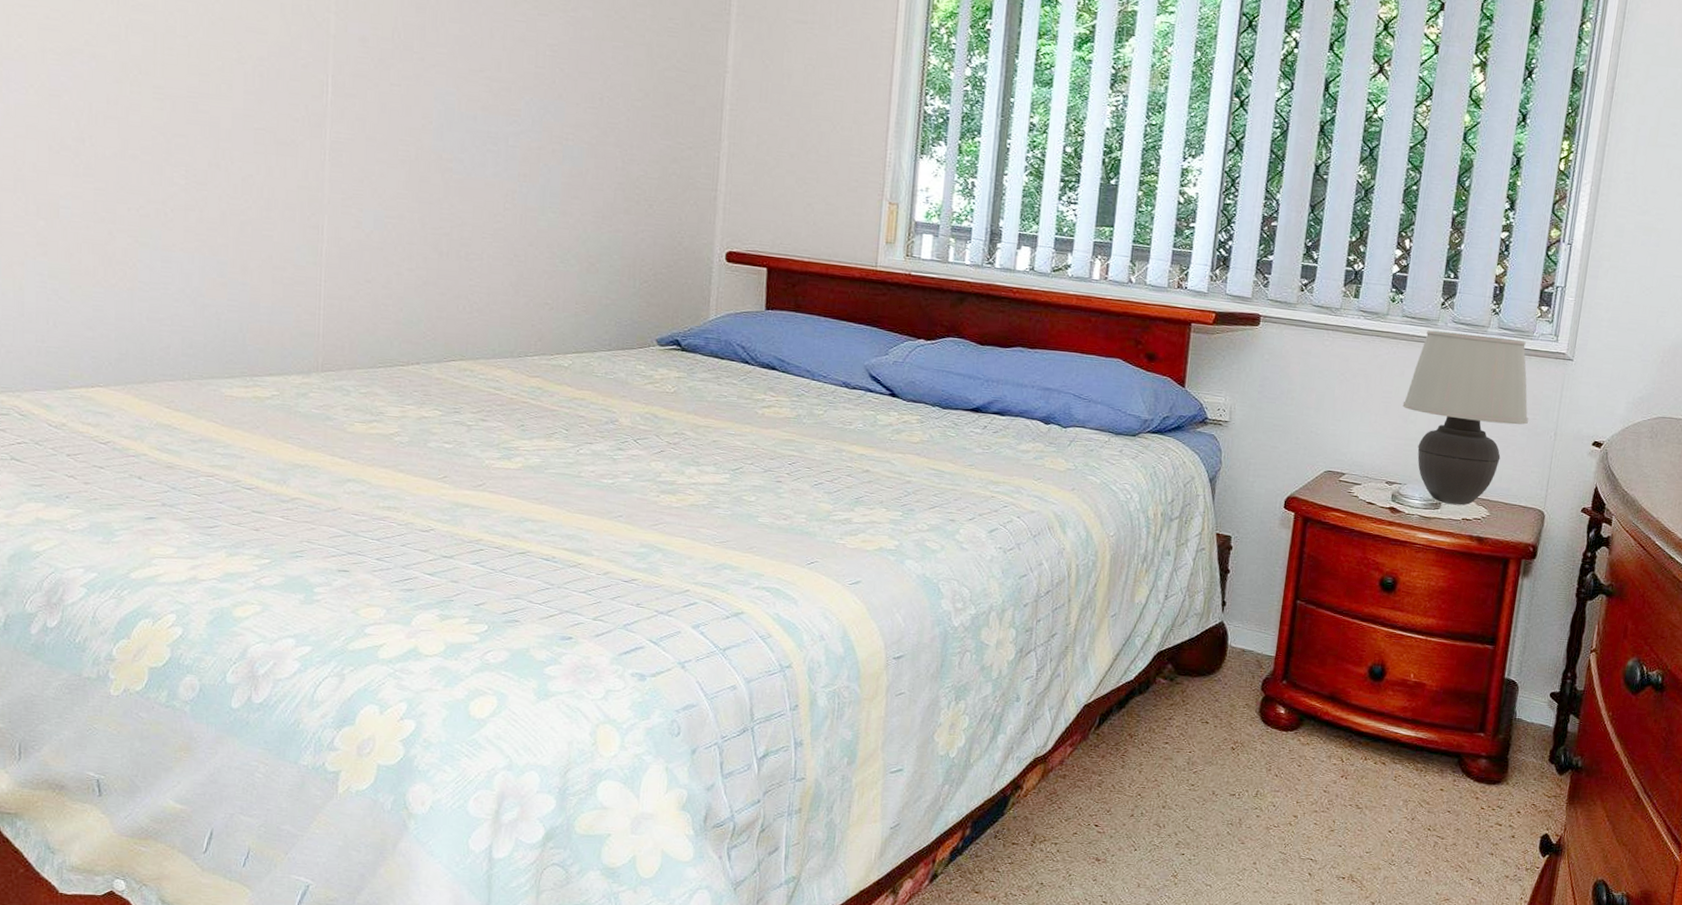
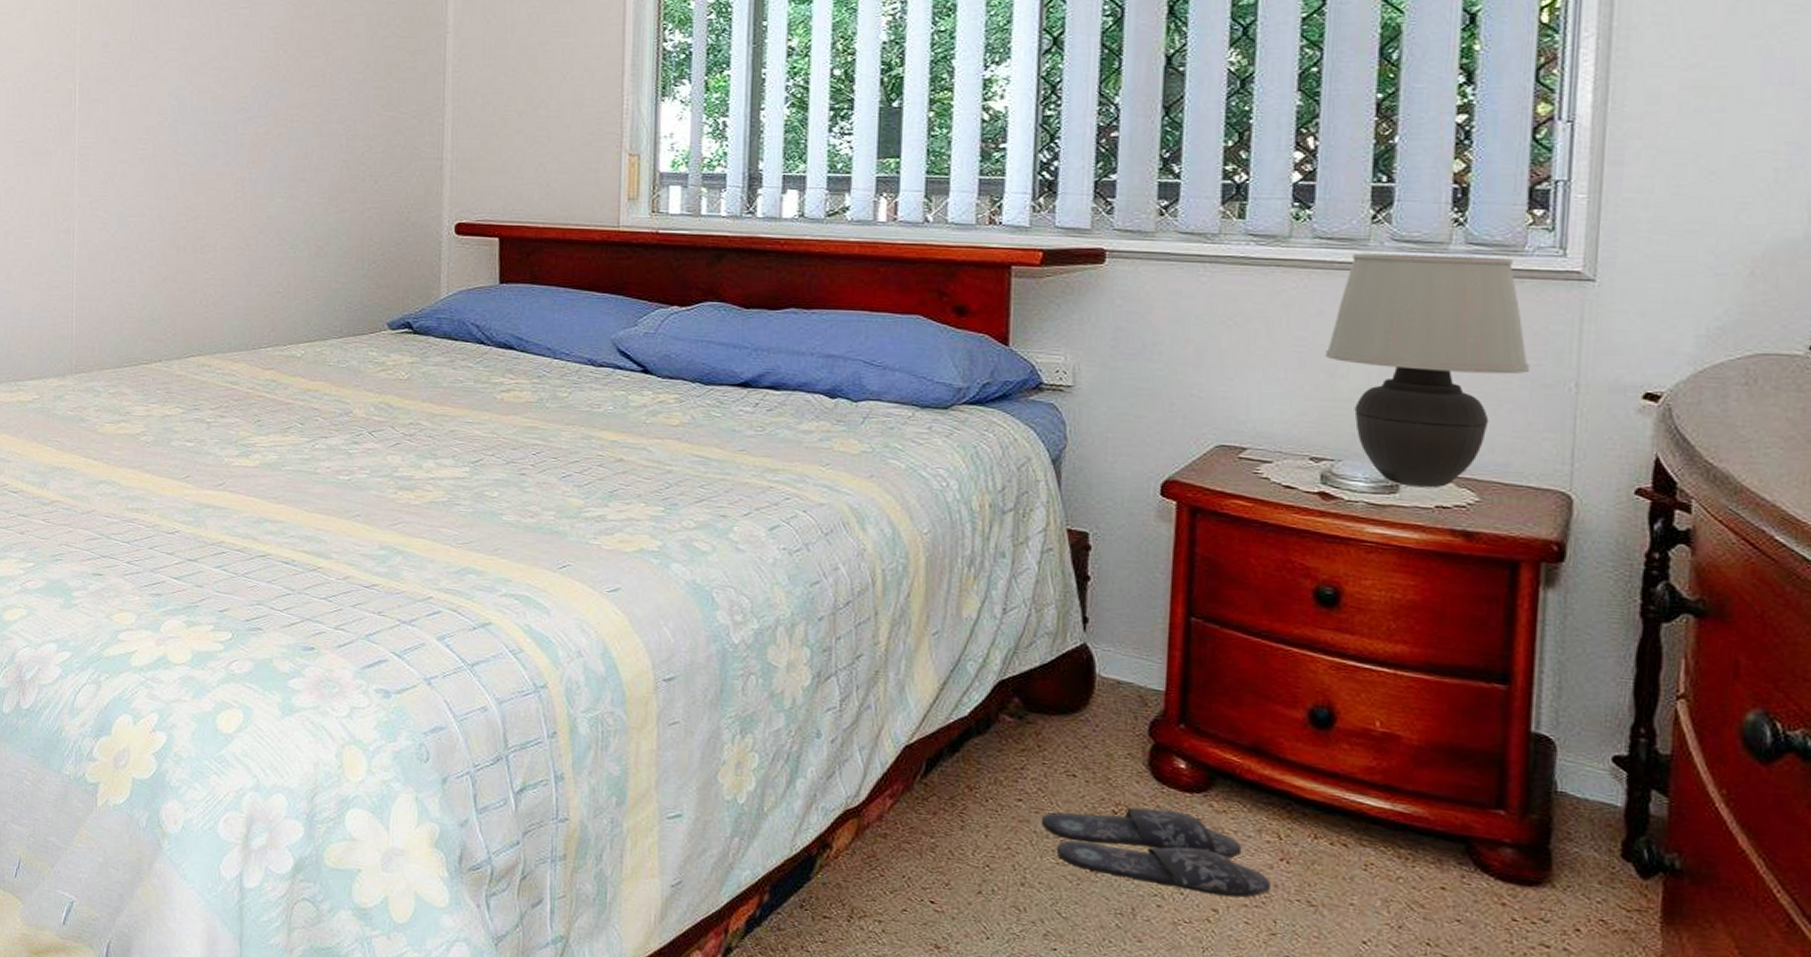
slippers: none [1181,744,1334,806] -> present [1042,807,1270,898]

